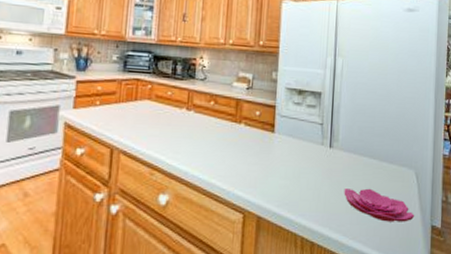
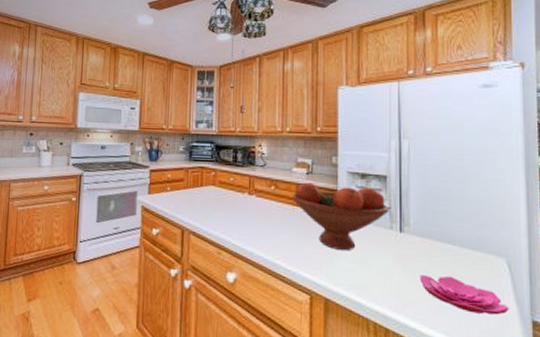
fruit bowl: none [231,98,322,167] -> present [293,182,389,250]

